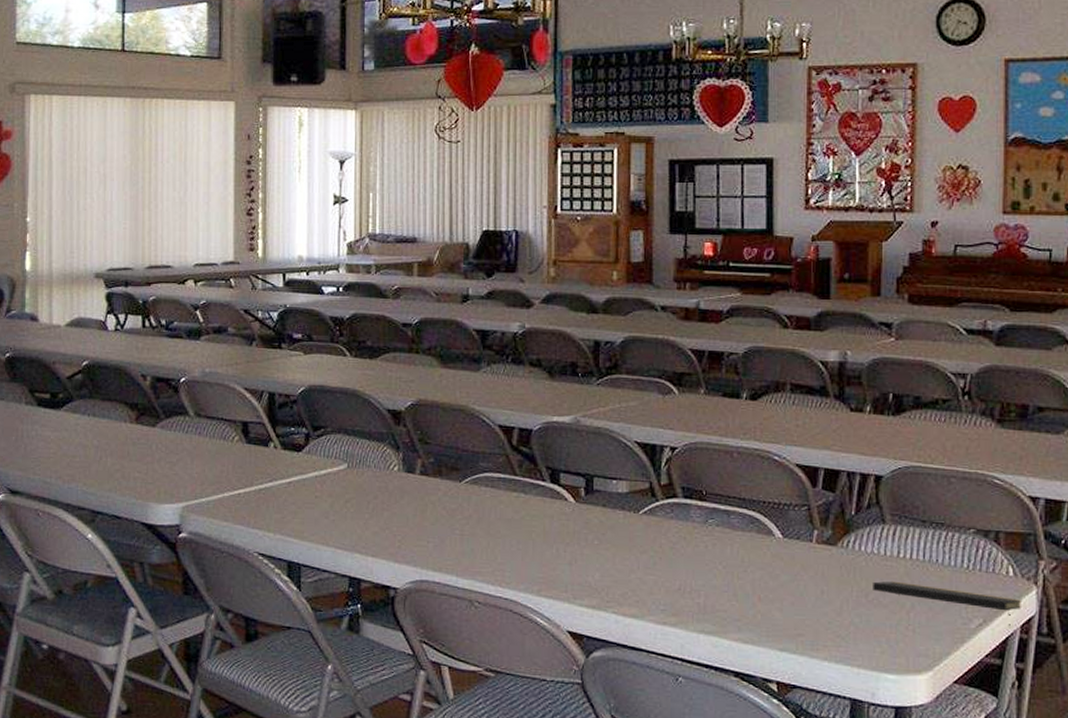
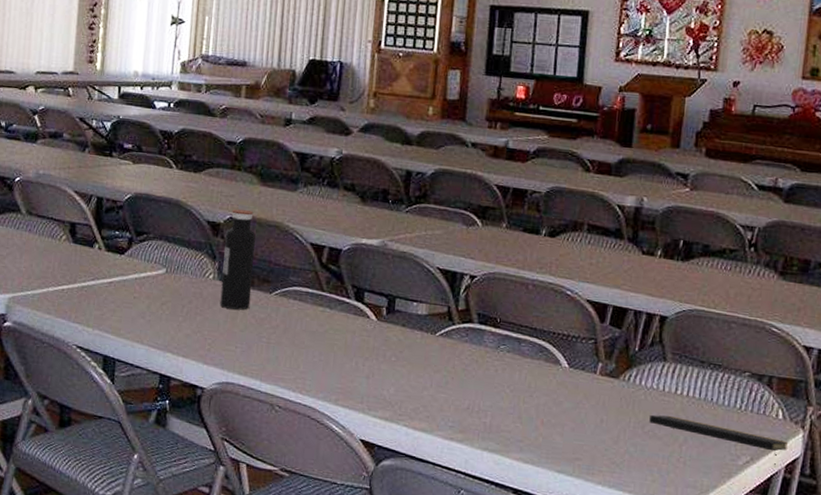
water bottle: none [407,395,440,502] -> present [220,209,256,310]

